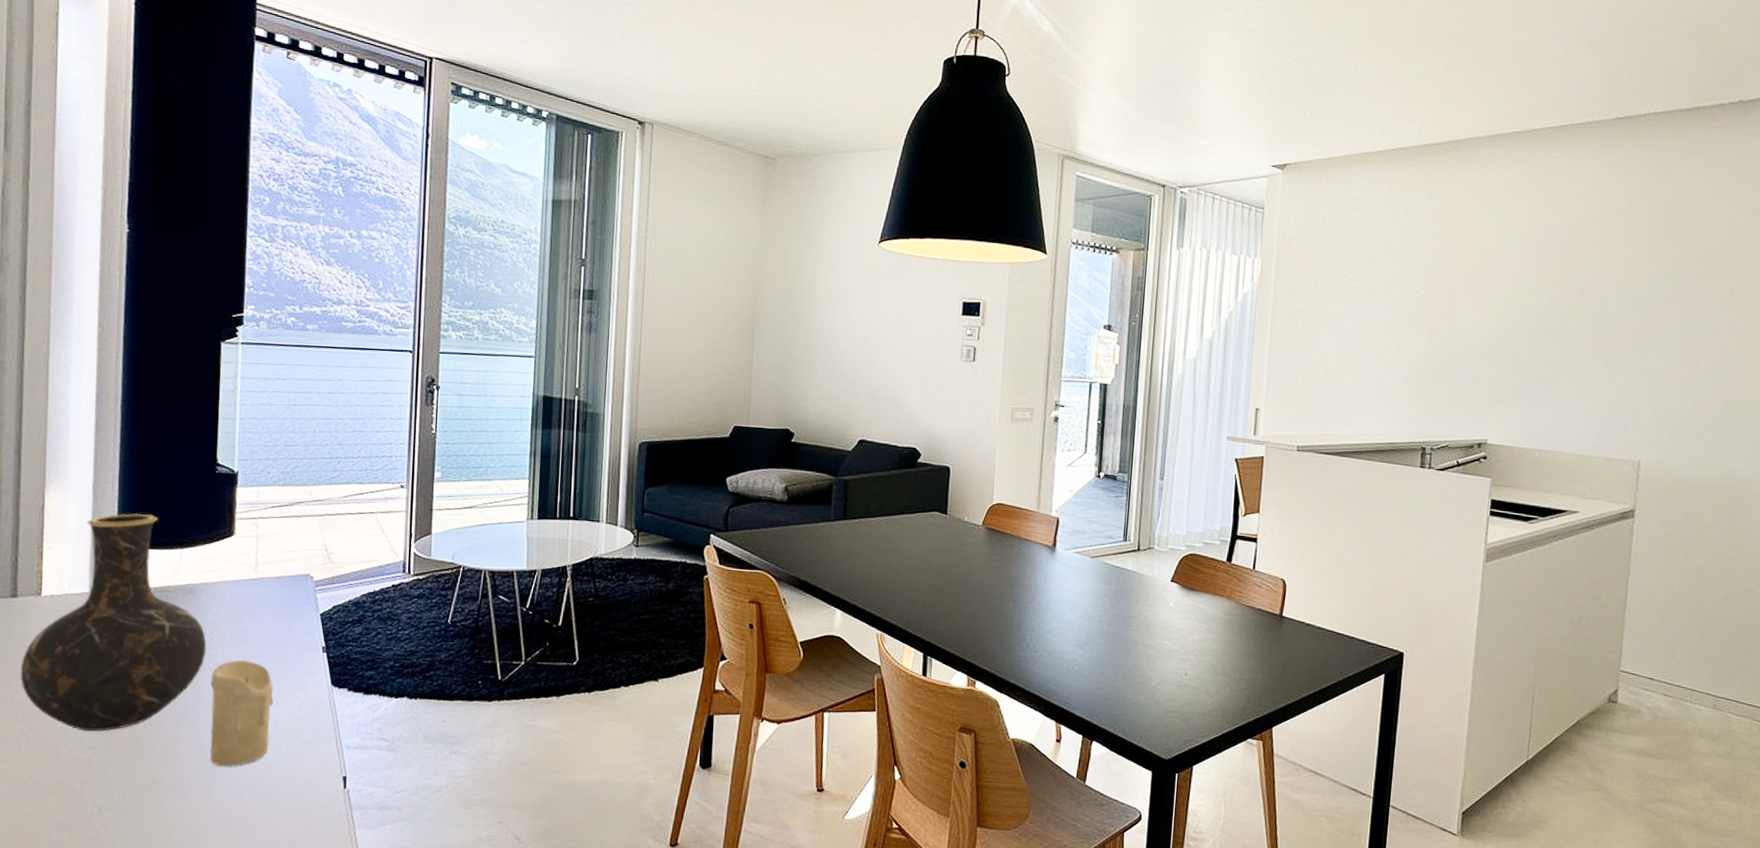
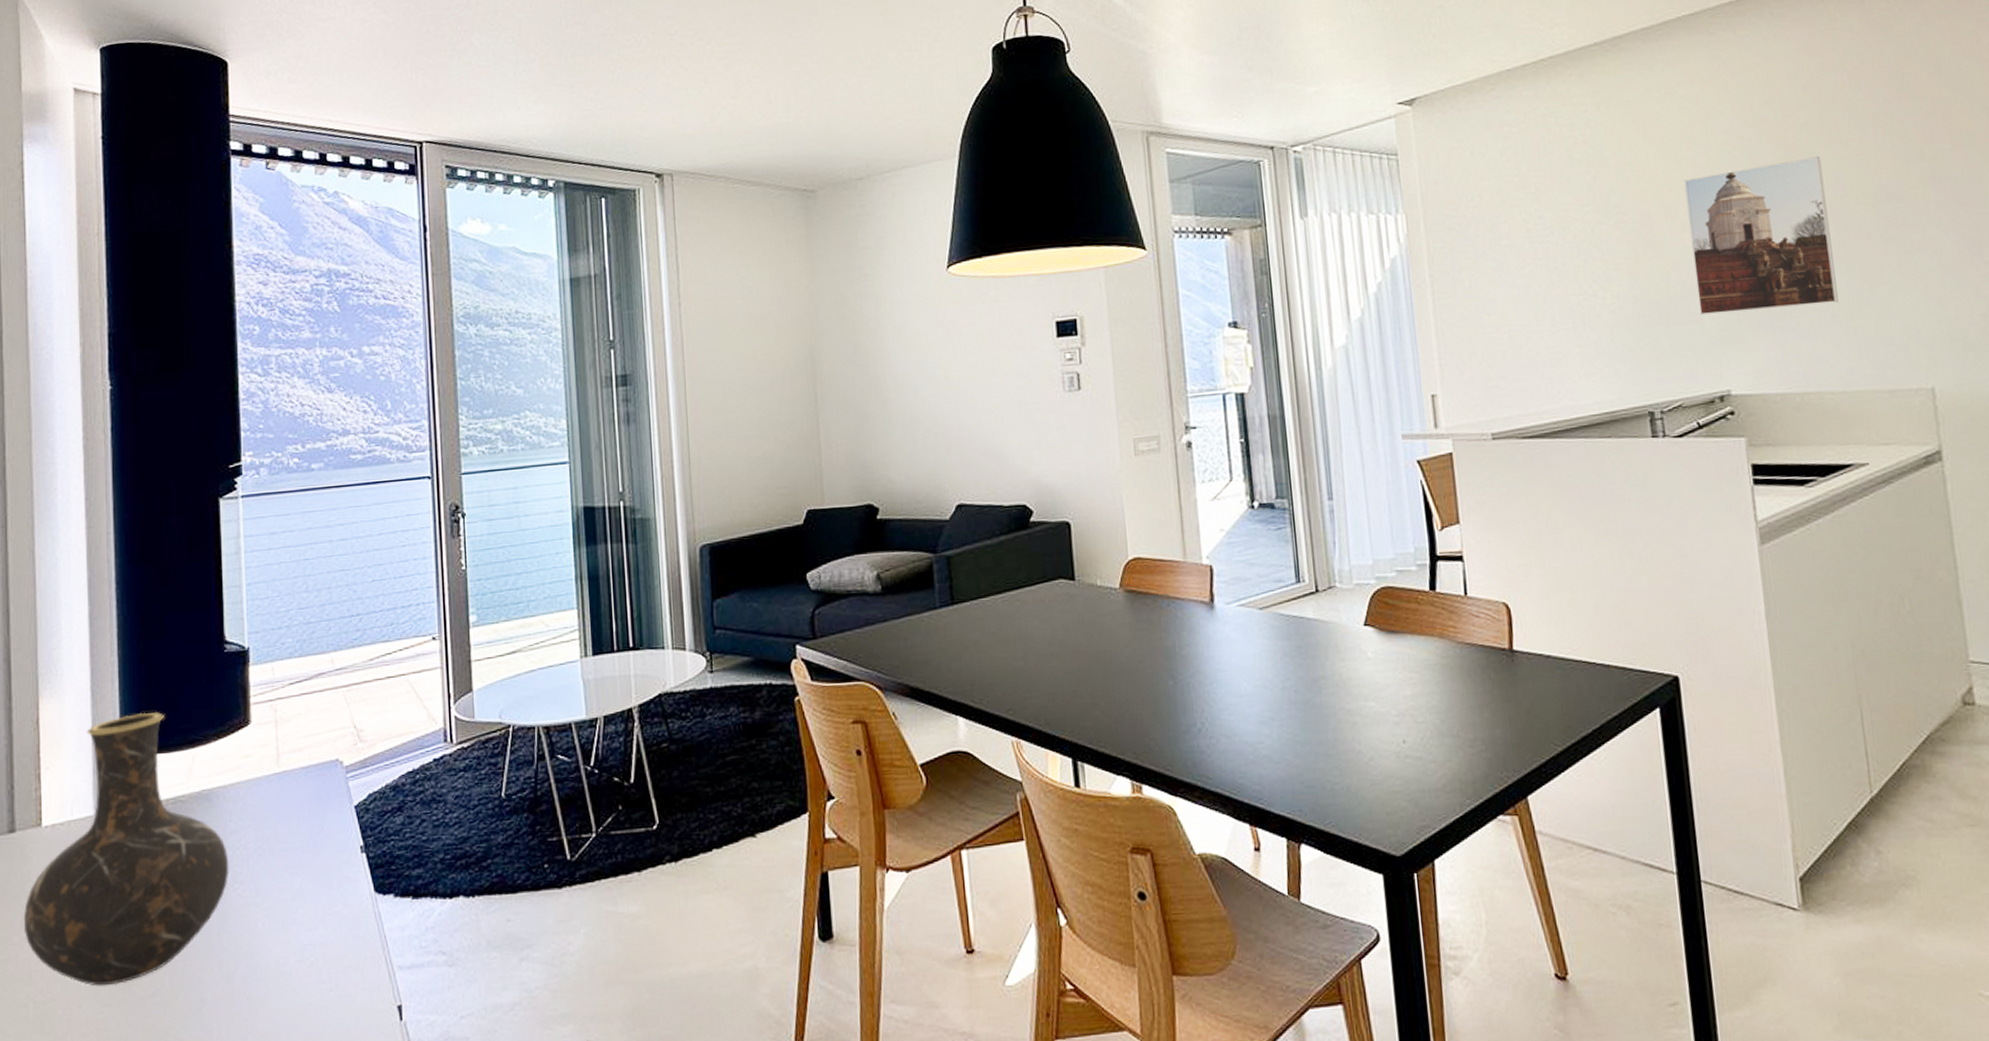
candle: present [210,660,274,767] -> none [237,875,310,1011]
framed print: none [1477,264,1594,383] -> present [1683,155,1838,316]

